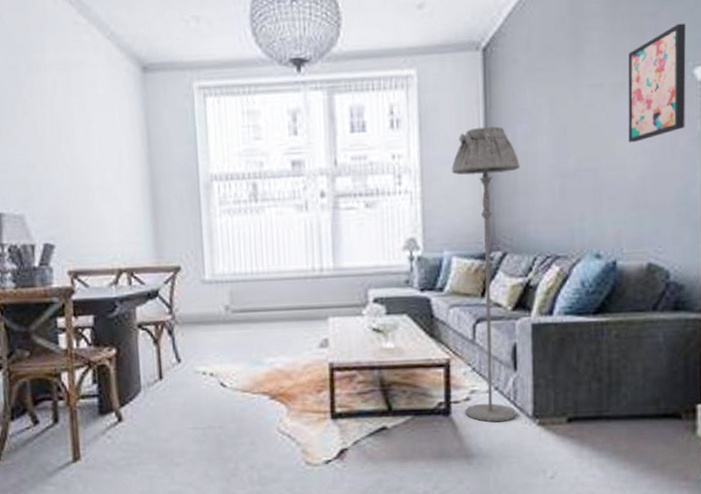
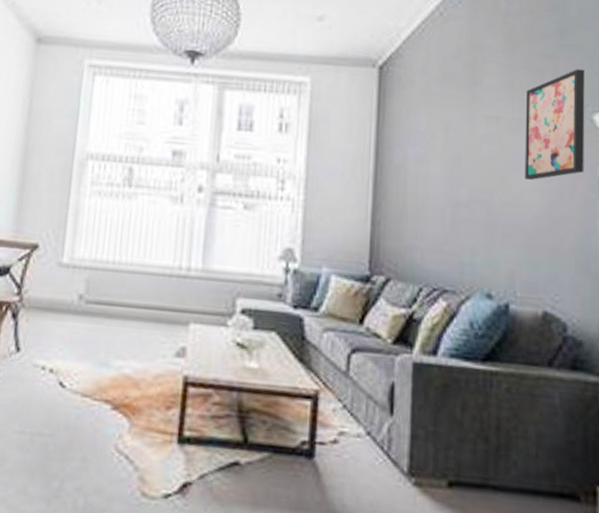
floor lamp: present [451,126,520,422] -> none [331,142,410,475]

